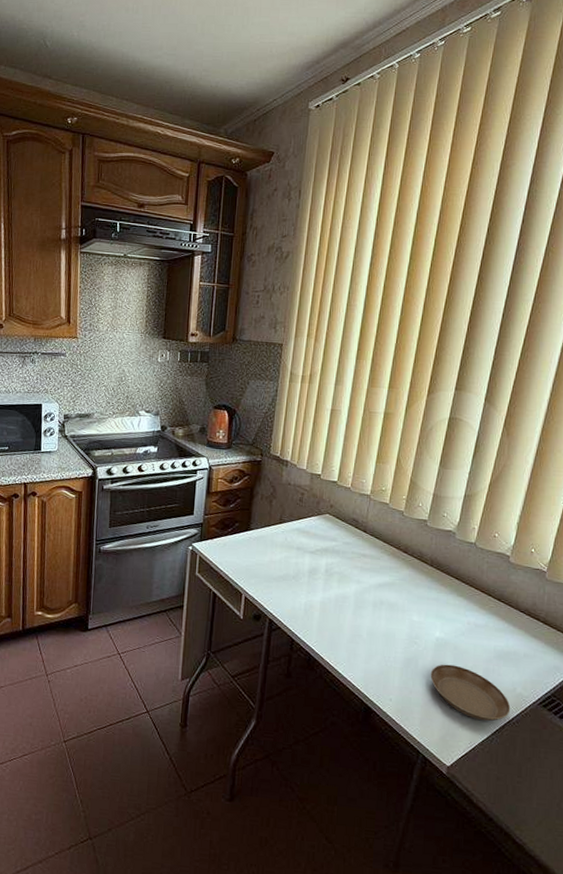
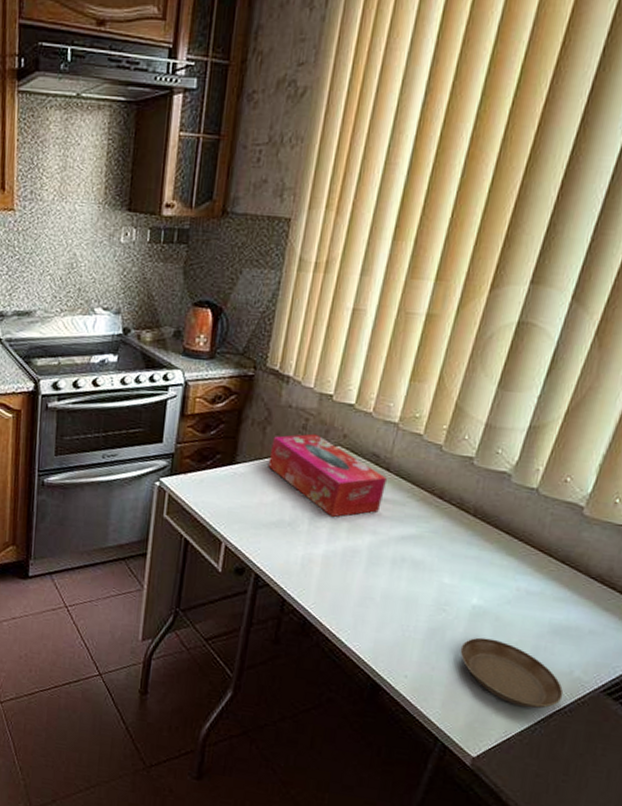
tissue box: none [275,504,364,570] -> present [268,433,387,517]

